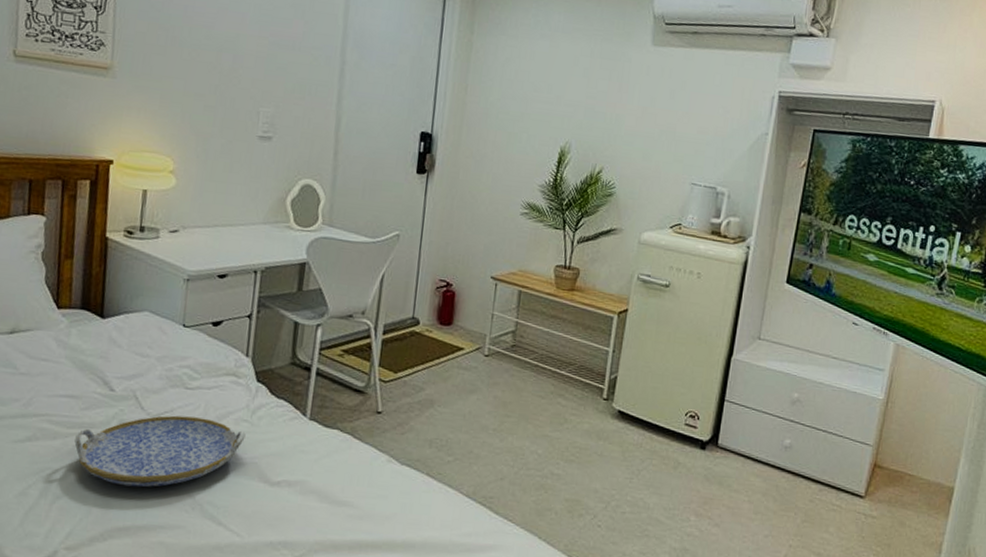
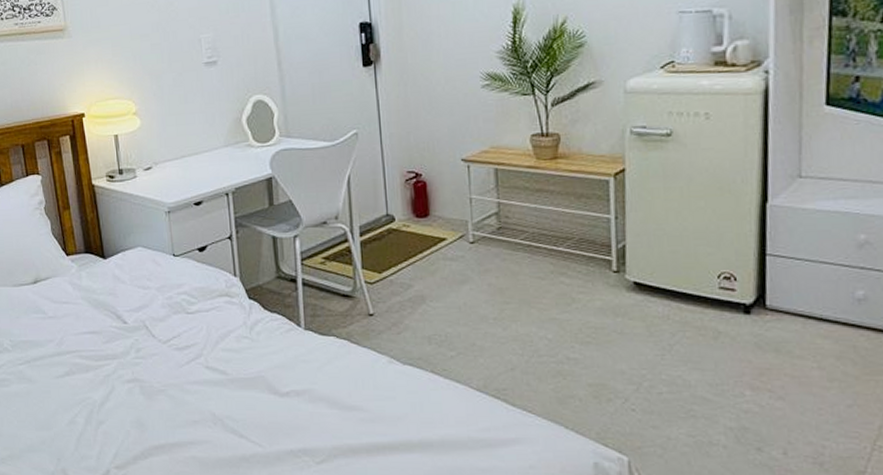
serving tray: present [74,415,246,488] -> none [104,339,249,408]

